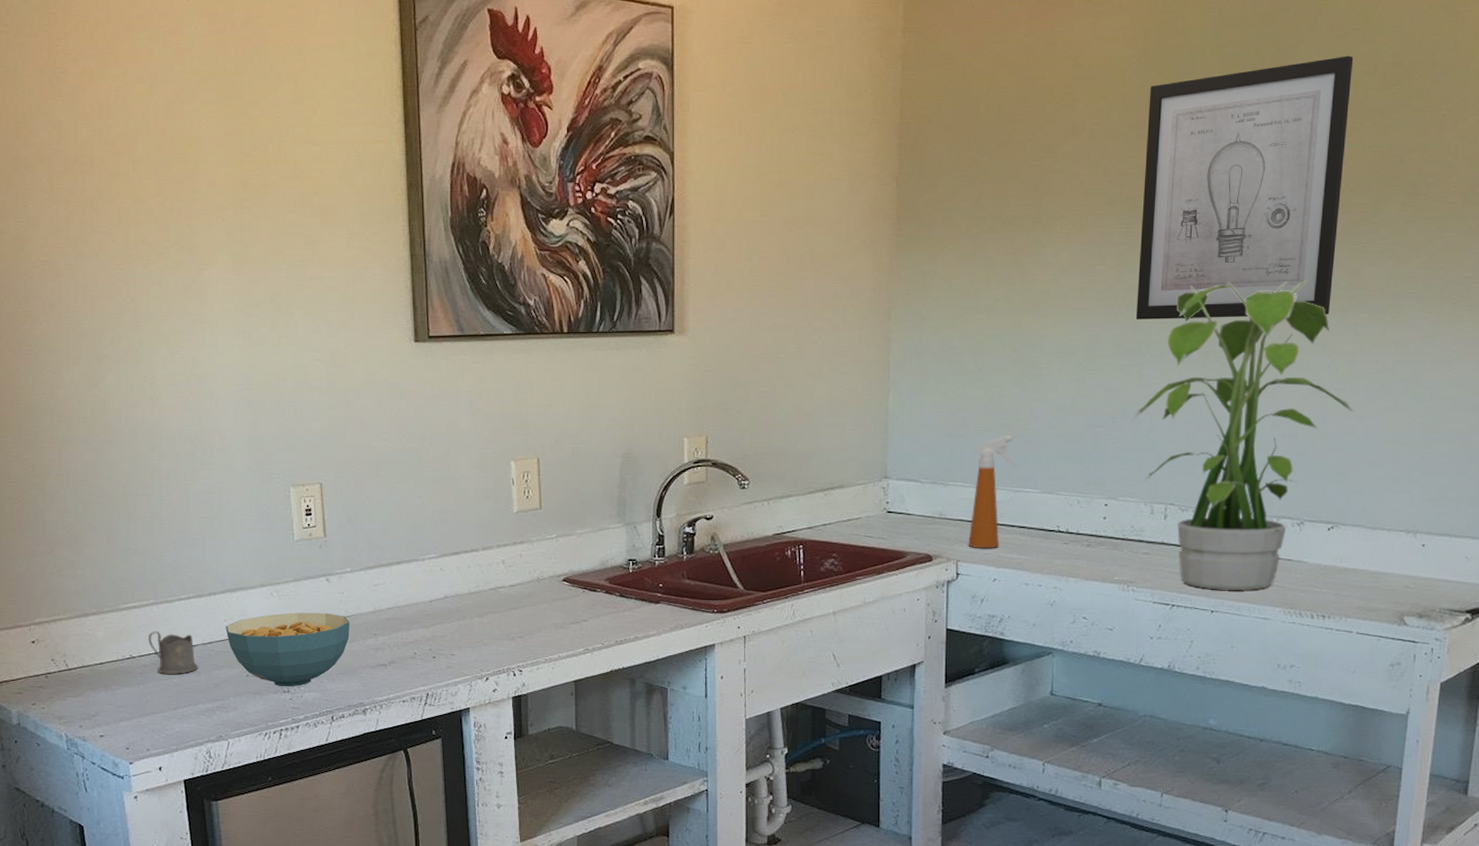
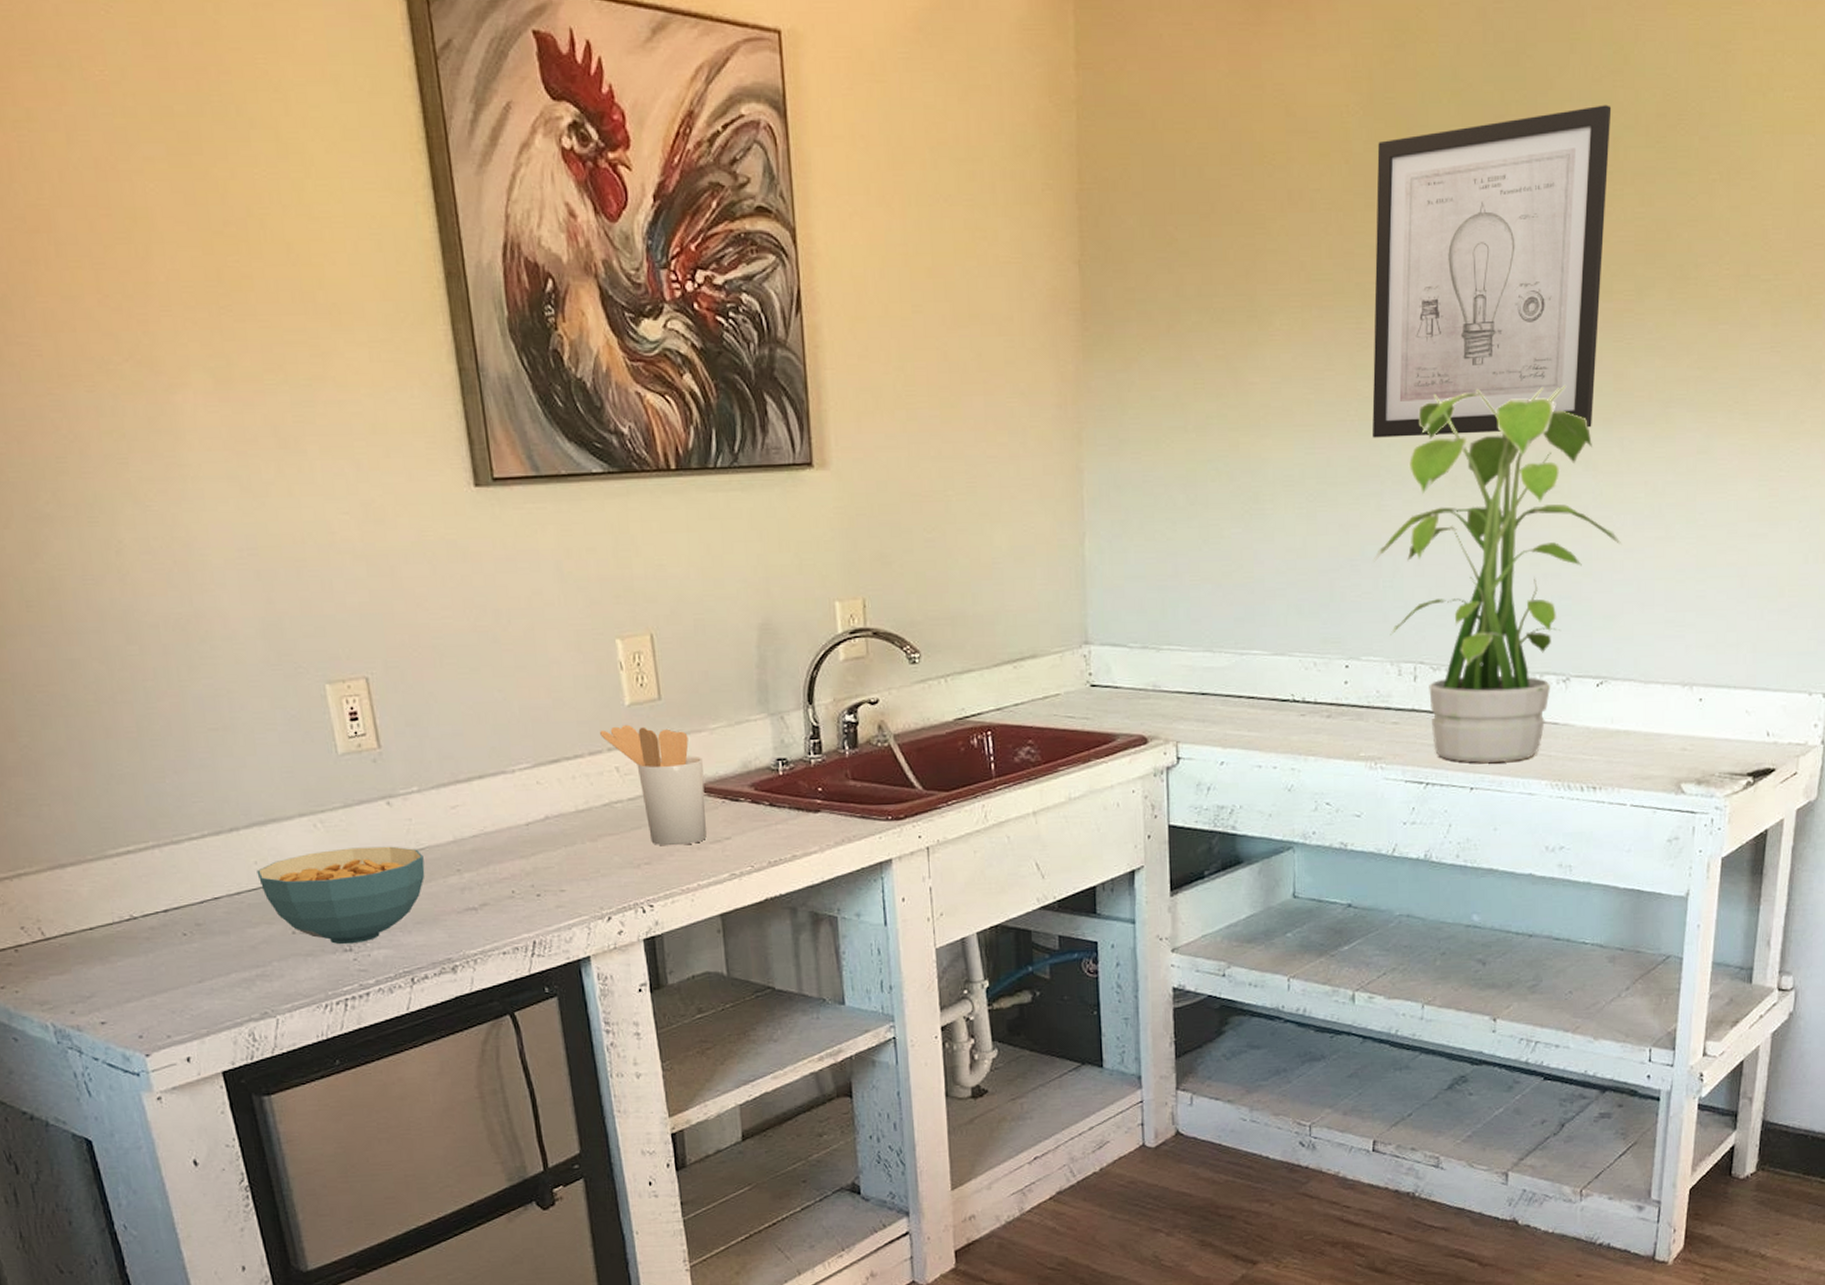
tea glass holder: present [148,631,198,674] -> none [152,881,225,938]
utensil holder: none [492,527,570,624] -> present [600,724,707,846]
spray bottle: present [968,434,1018,549] -> none [1189,584,1243,726]

